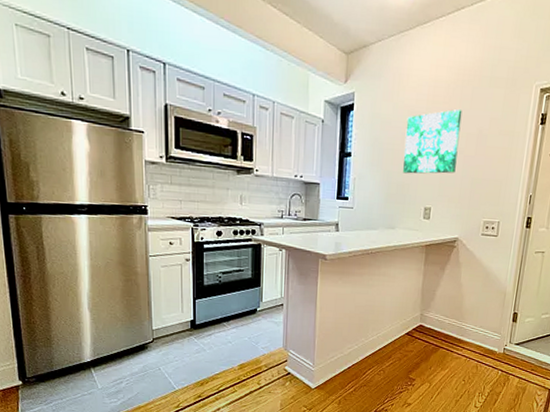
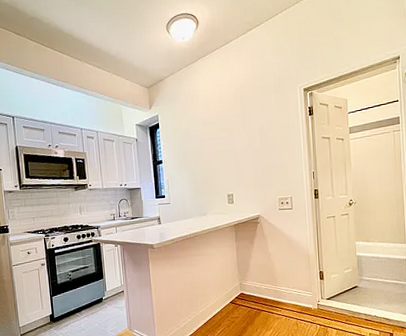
wall art: present [403,108,463,174] -> none [202,114,248,170]

